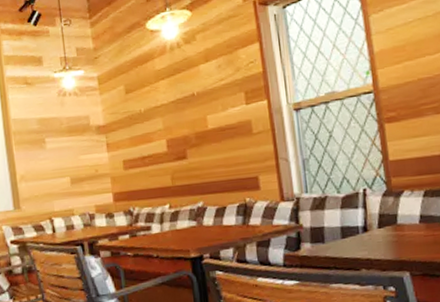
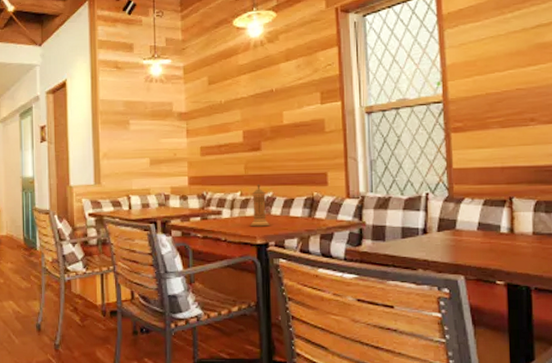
coffee pot: none [182,194,203,240] -> present [250,184,270,227]

